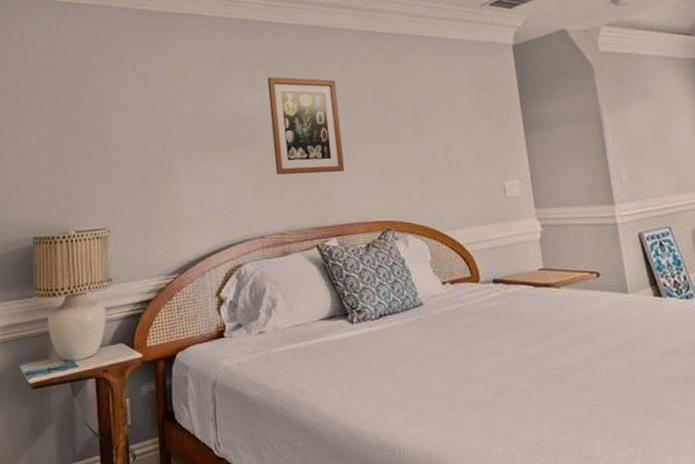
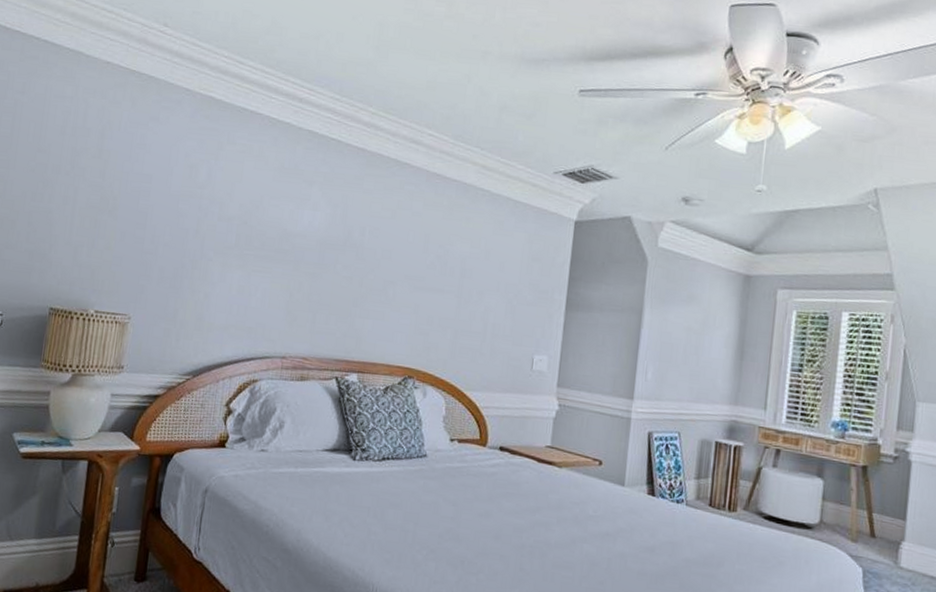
wall art: present [267,77,345,175] -> none [311,197,391,310]

